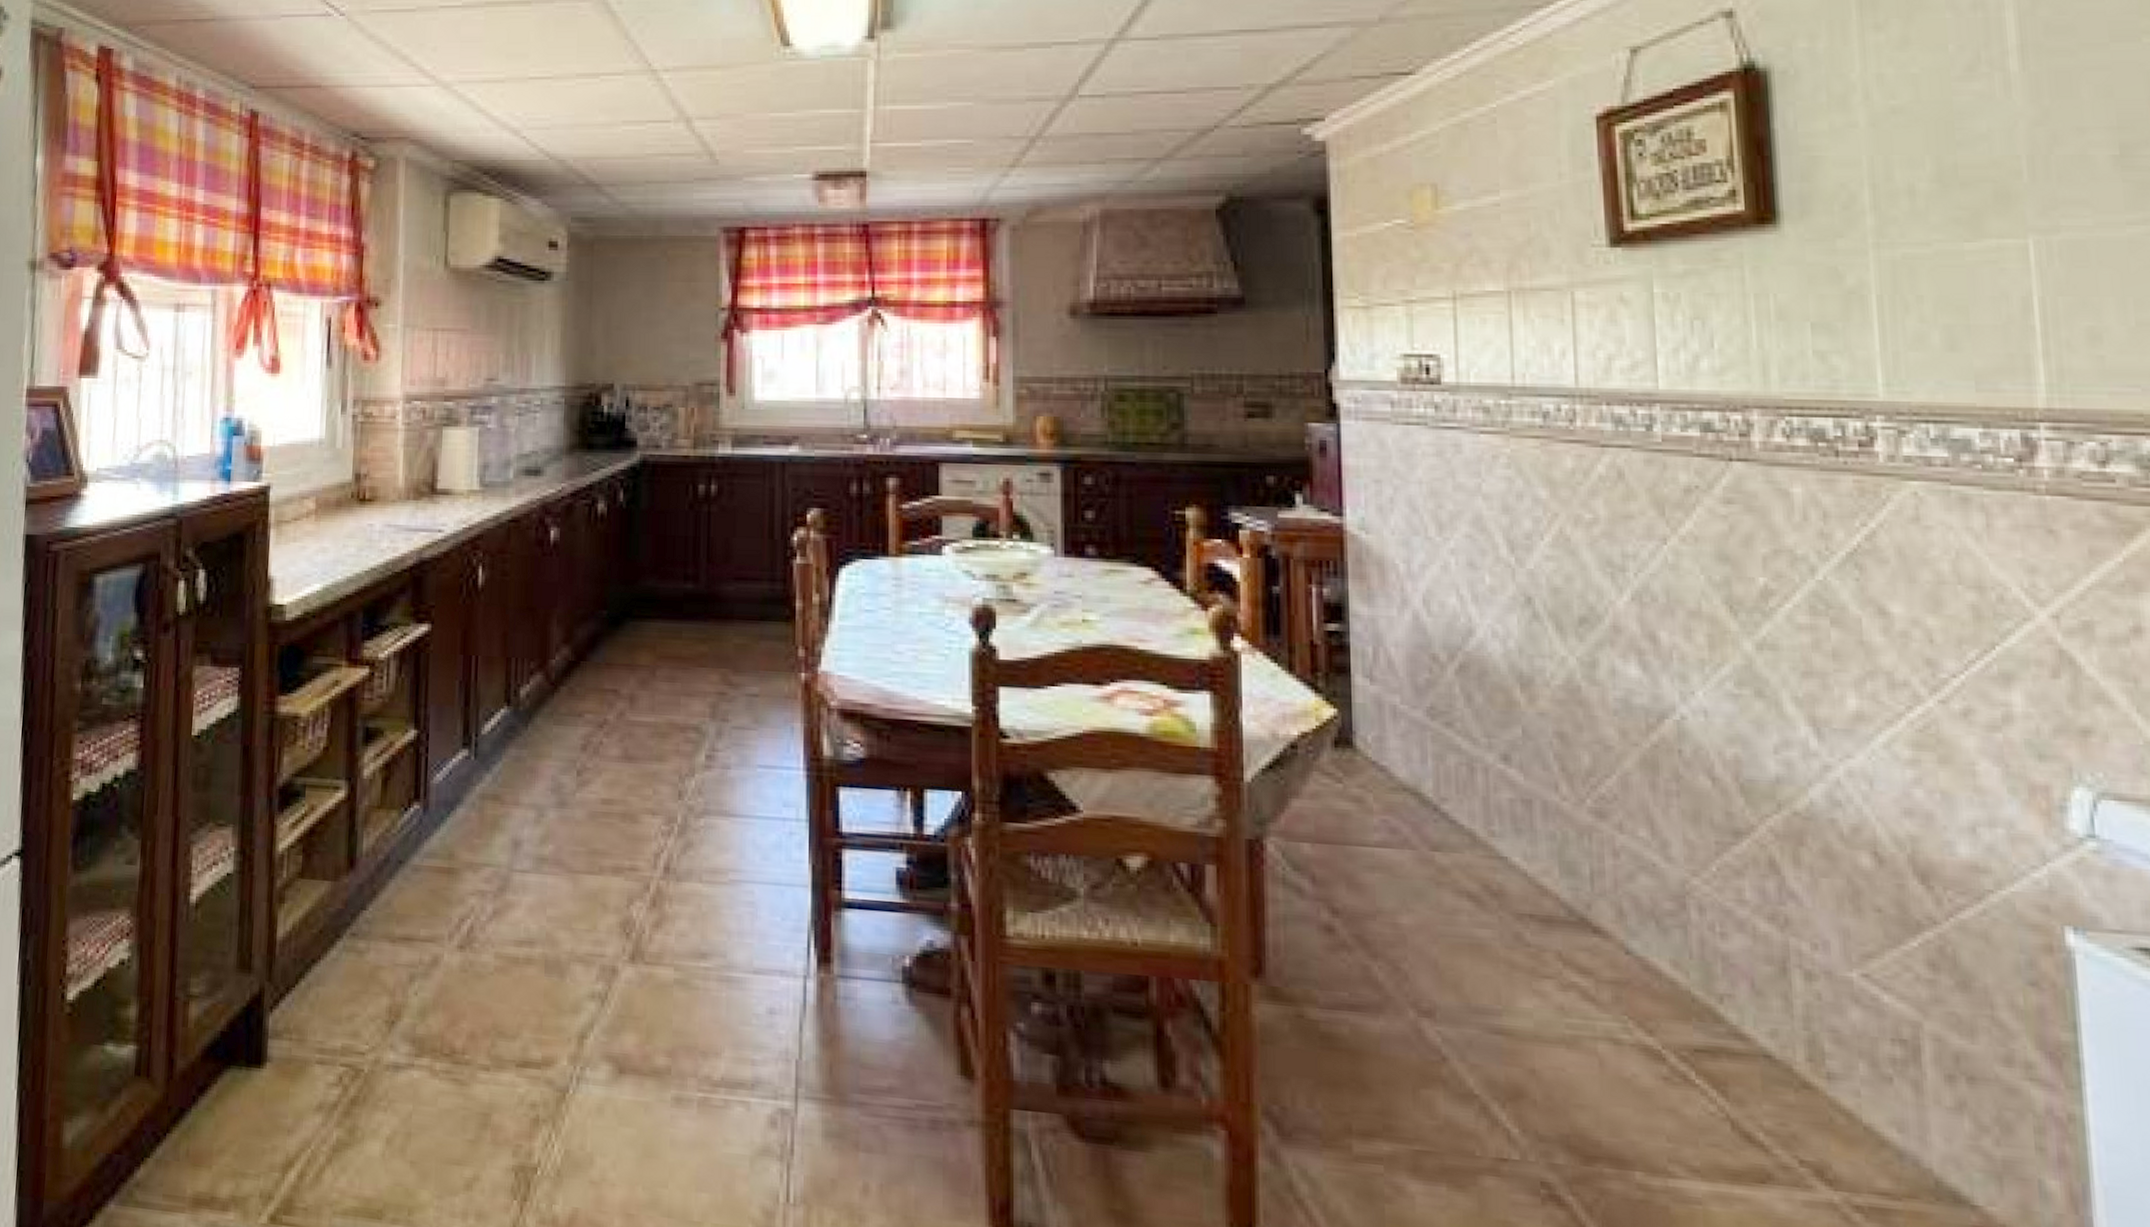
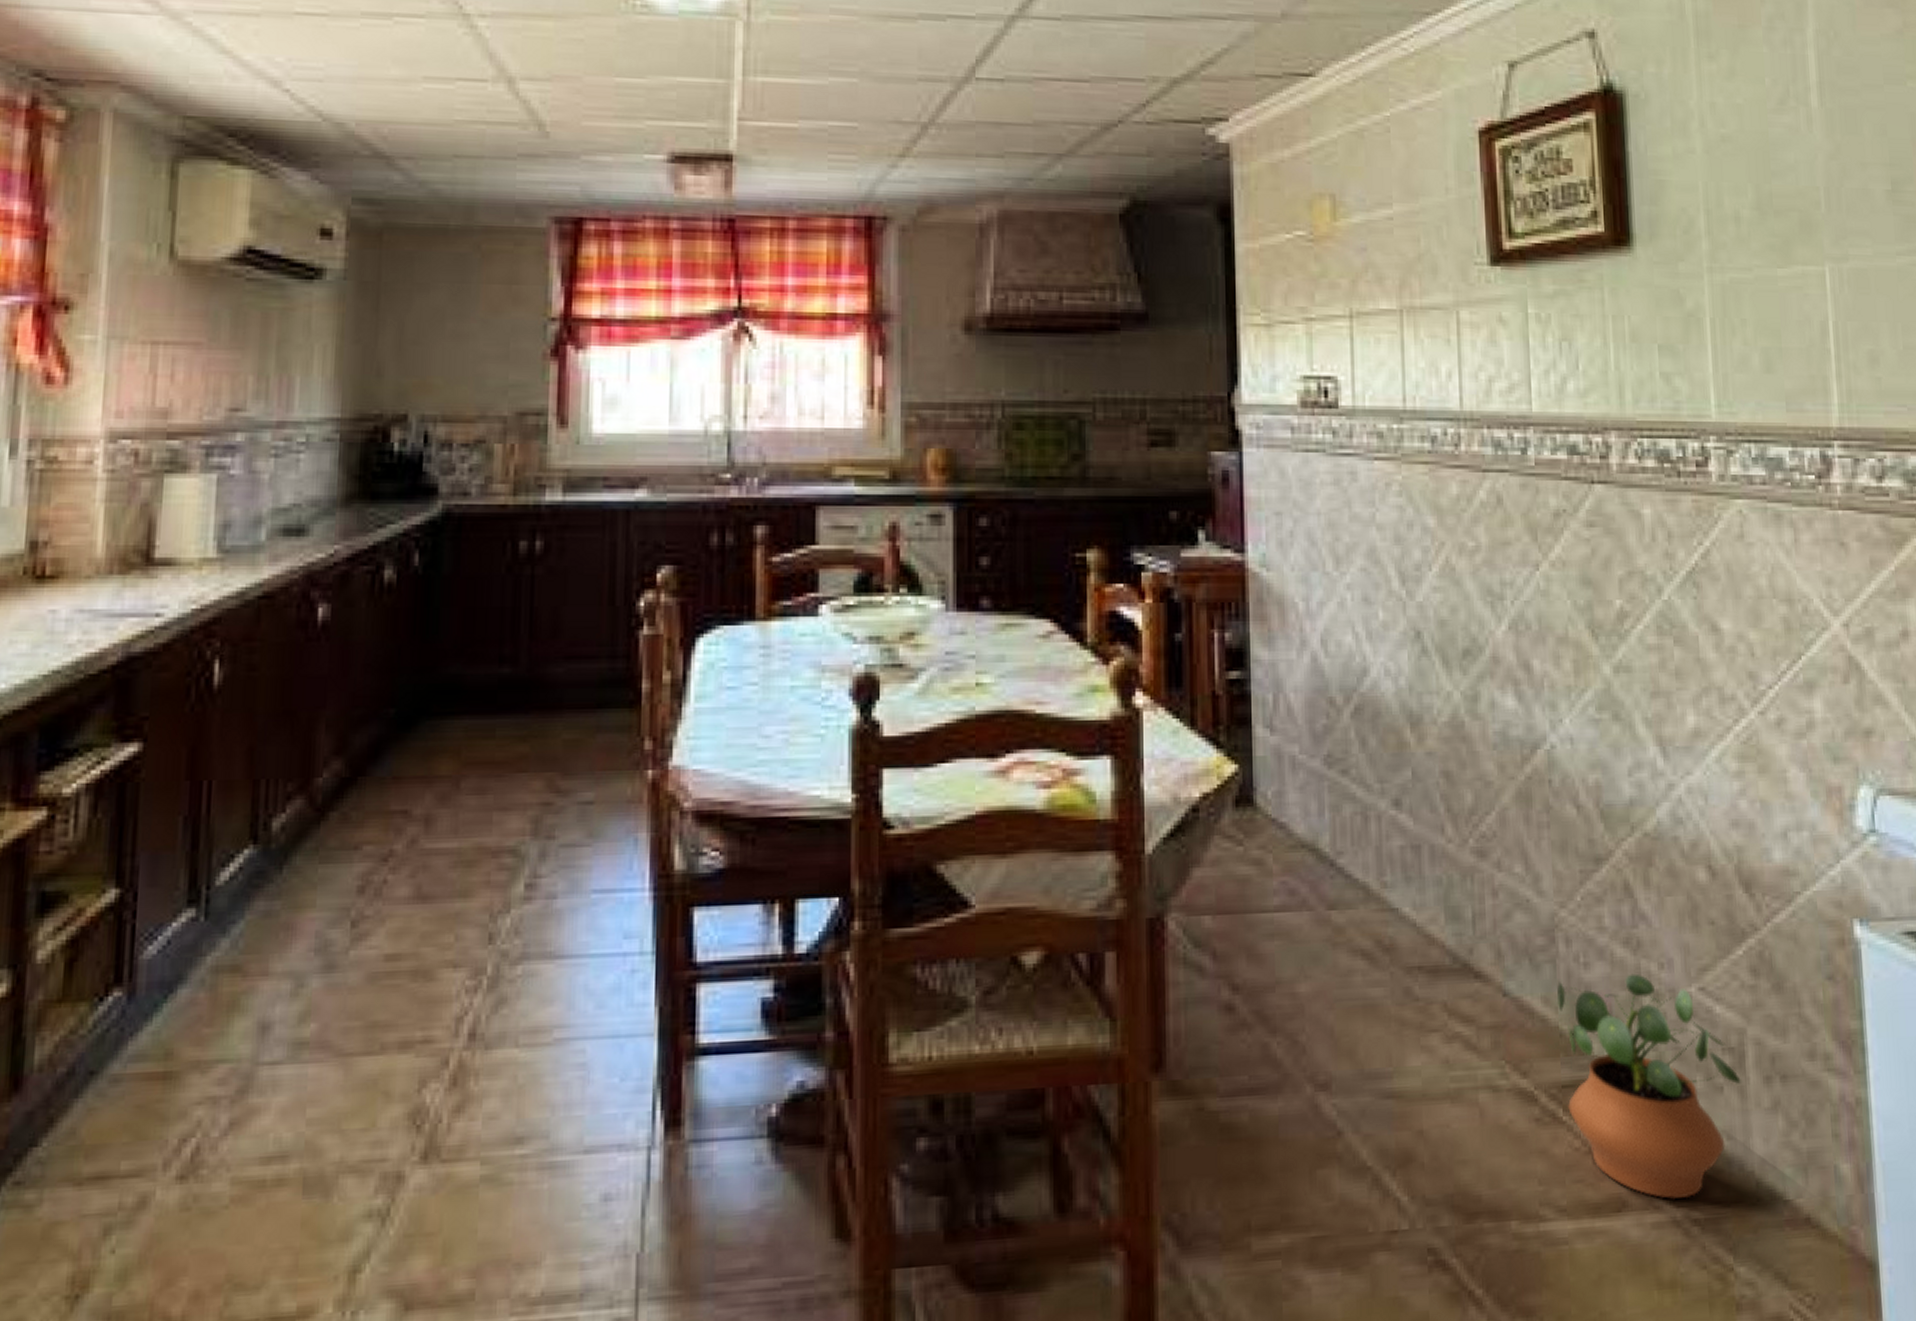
potted plant: none [1689,948,1916,1183] -> present [1557,973,1741,1200]

